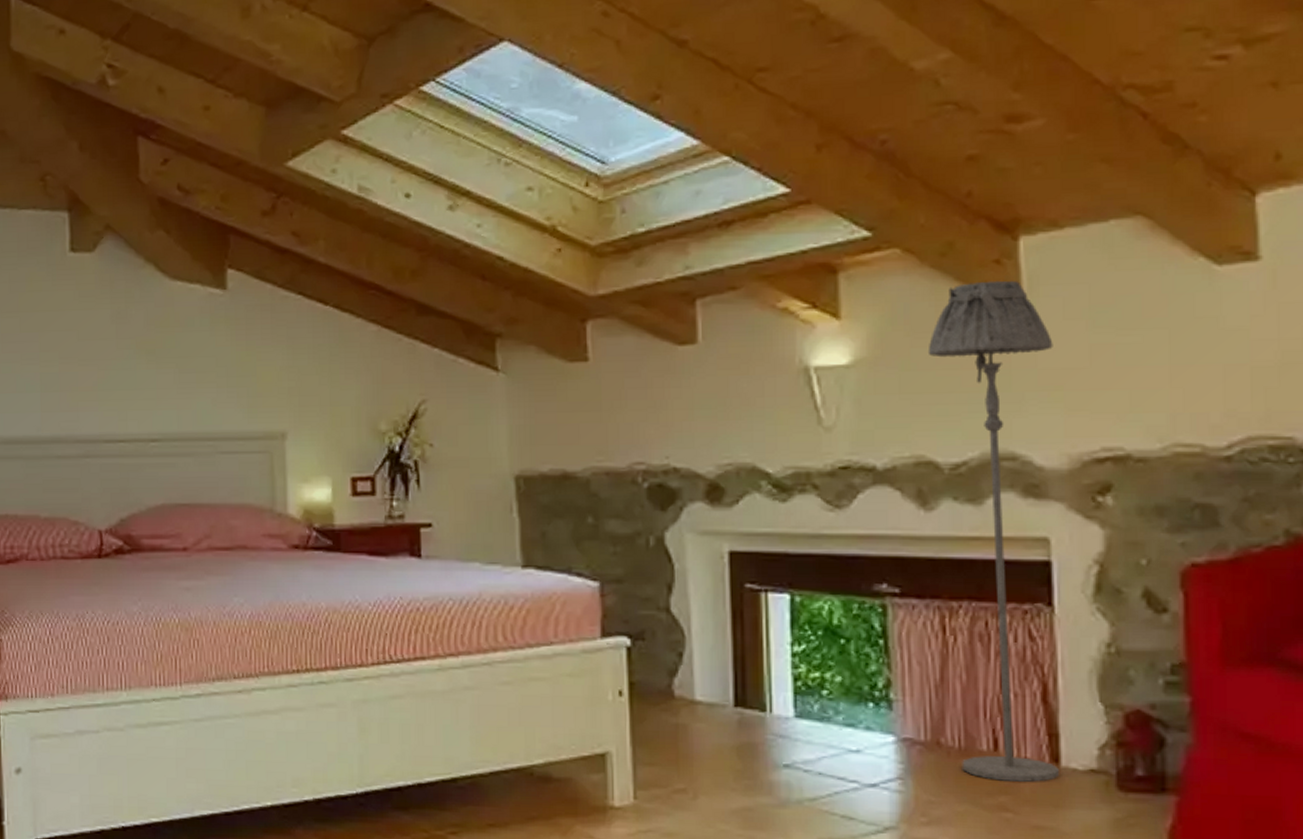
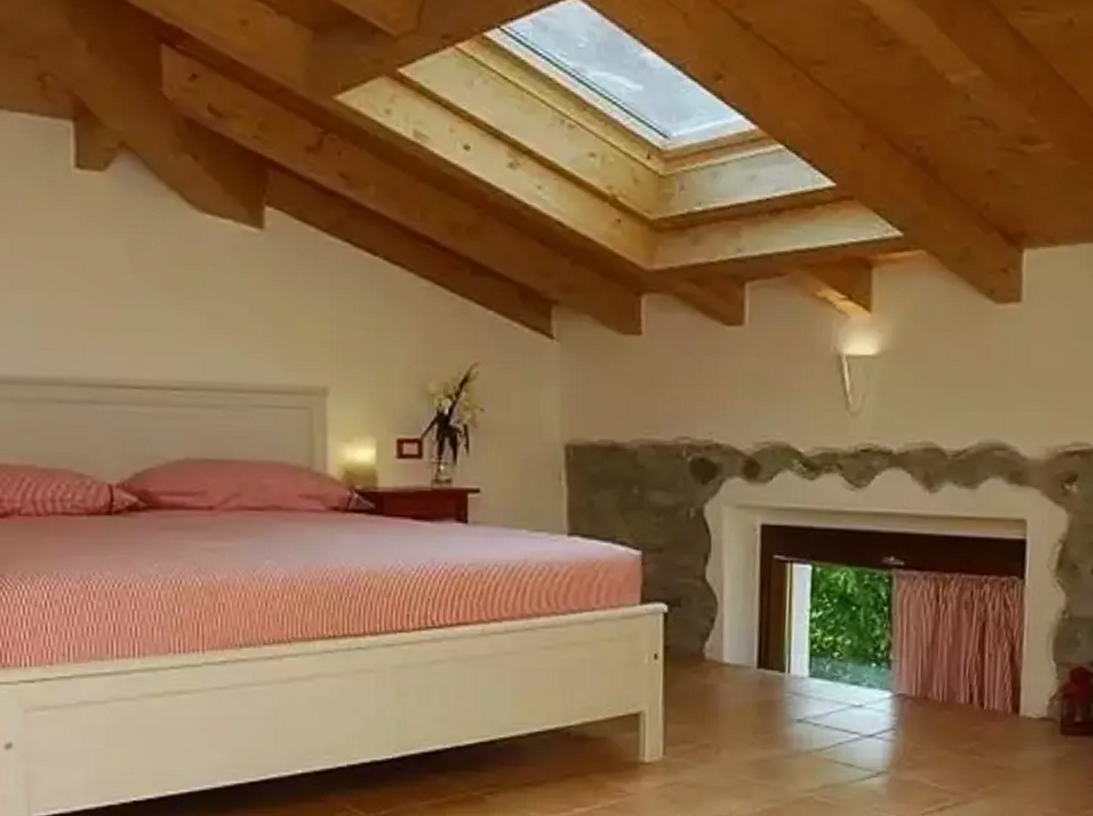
floor lamp: present [927,280,1059,782] -> none [942,287,1043,729]

